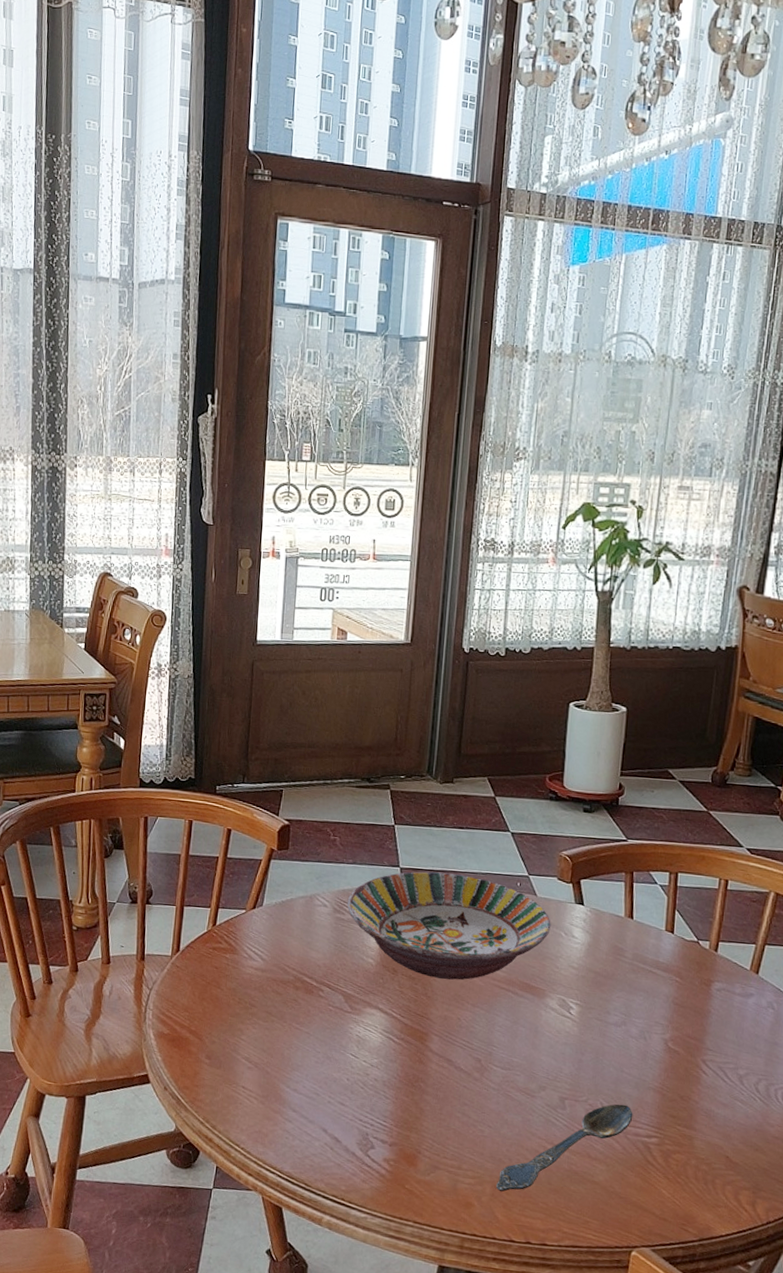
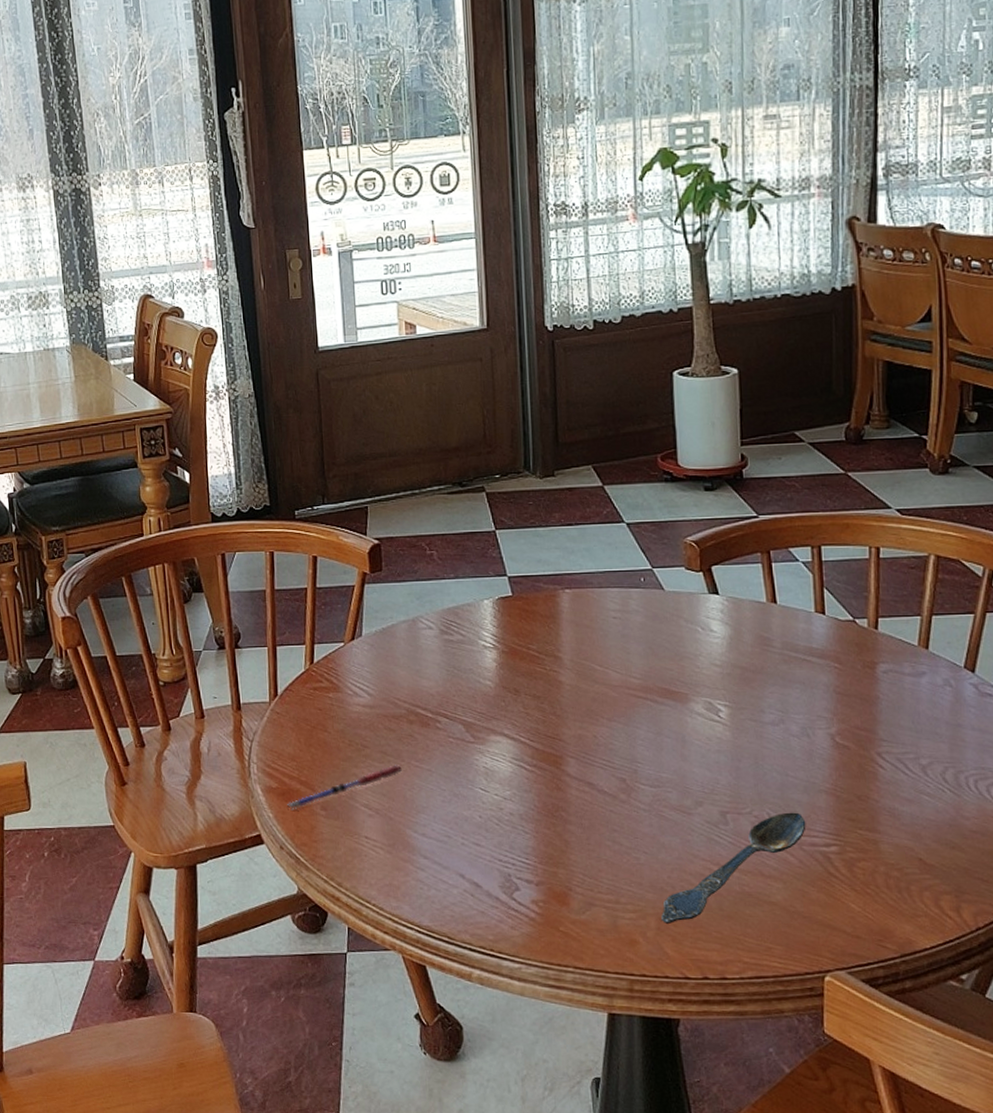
pen: none [176,1025,283,1056] -> present [287,765,402,810]
serving bowl: present [347,871,551,980] -> none [454,575,685,694]

